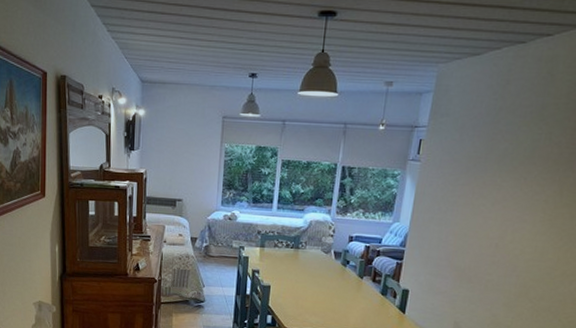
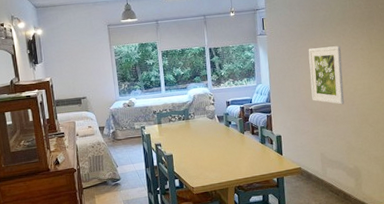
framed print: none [461,189,517,268] -> present [308,45,344,105]

